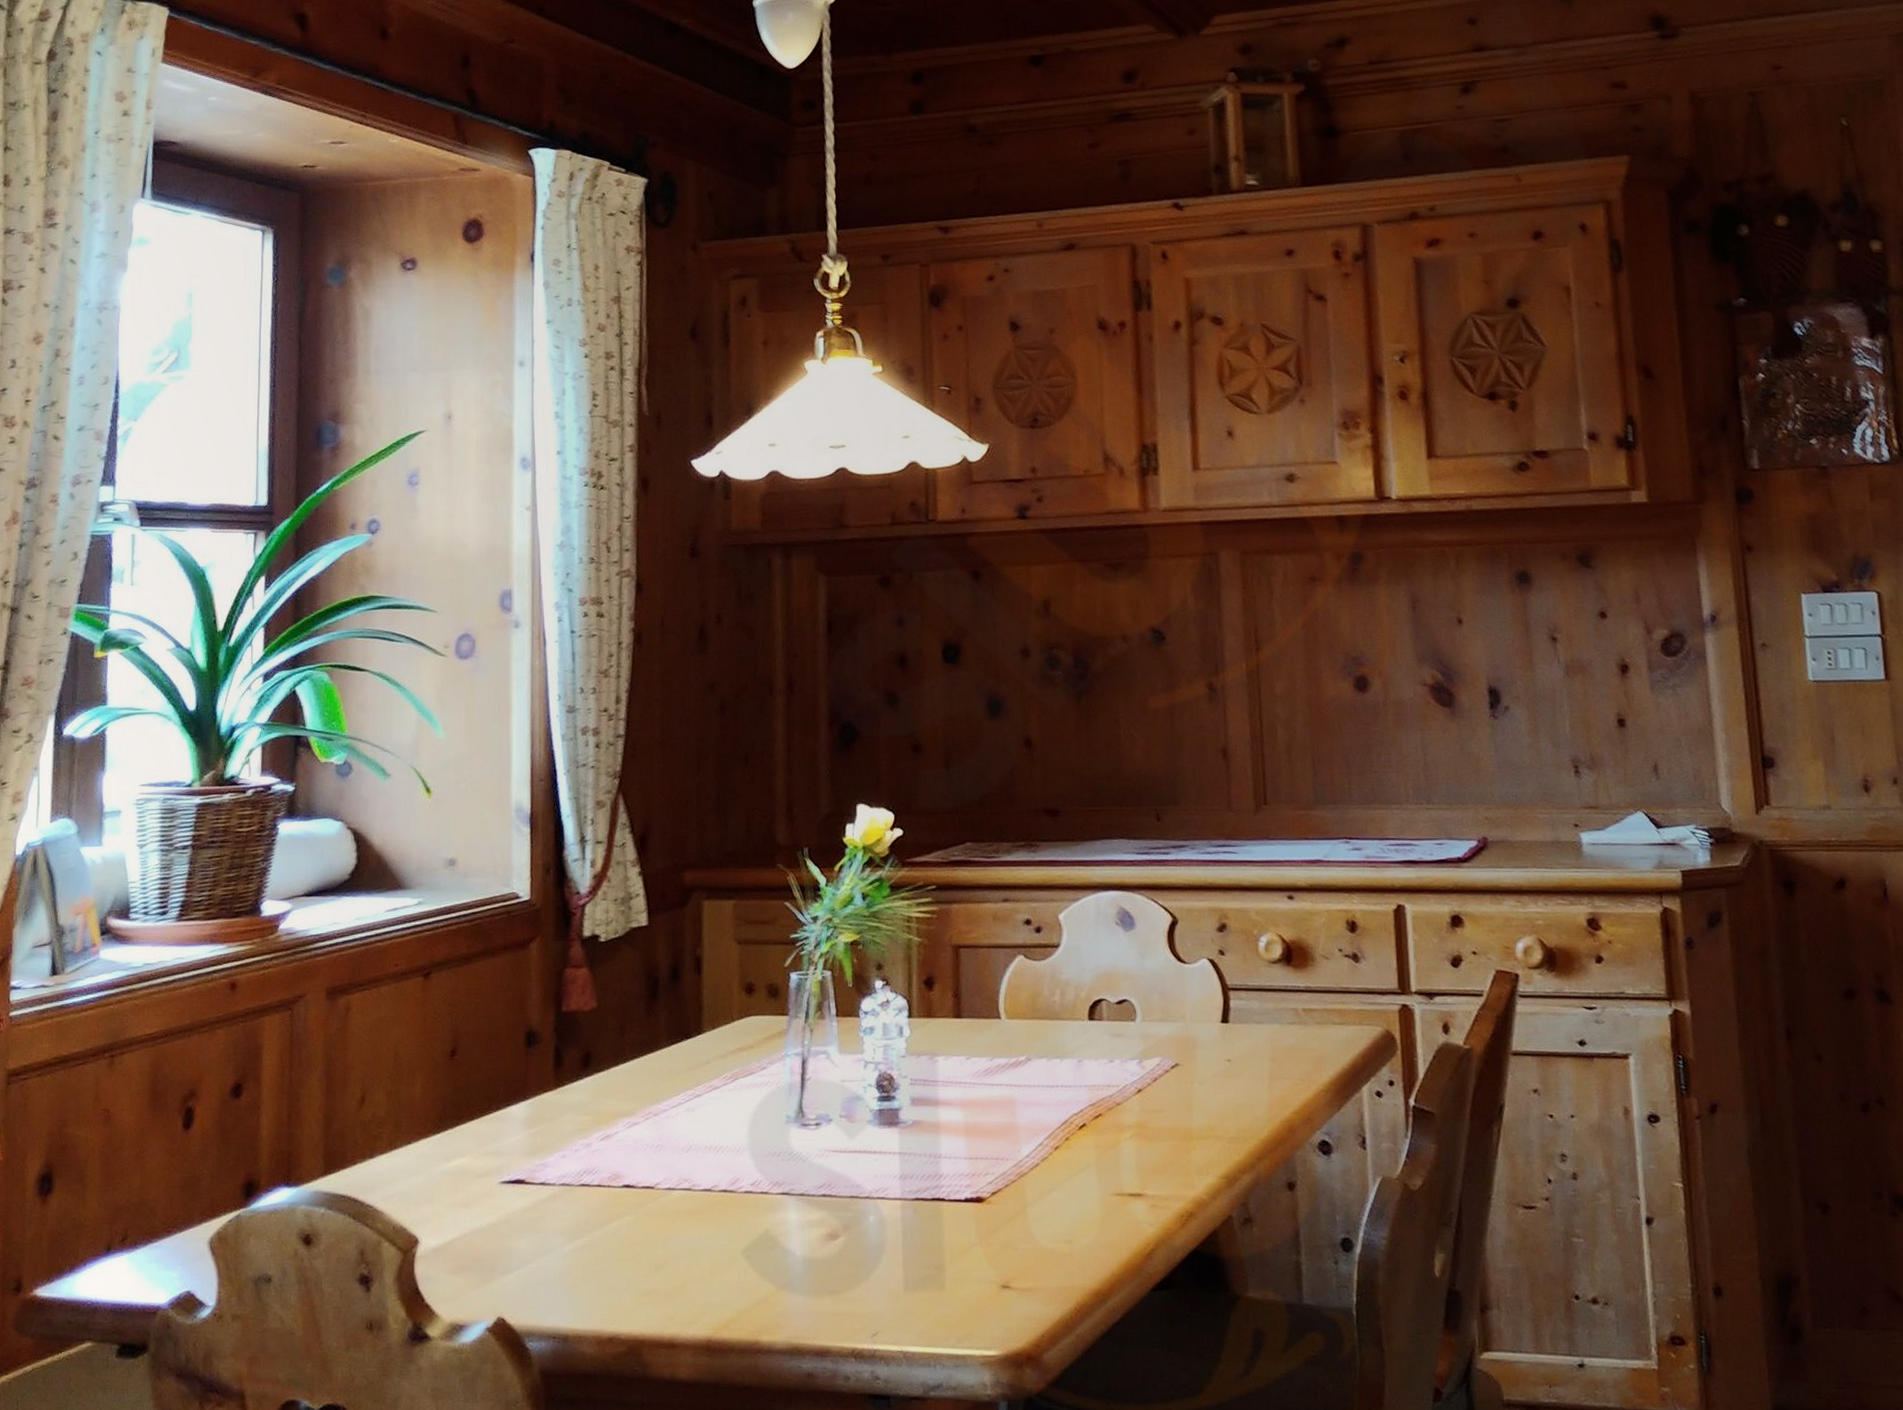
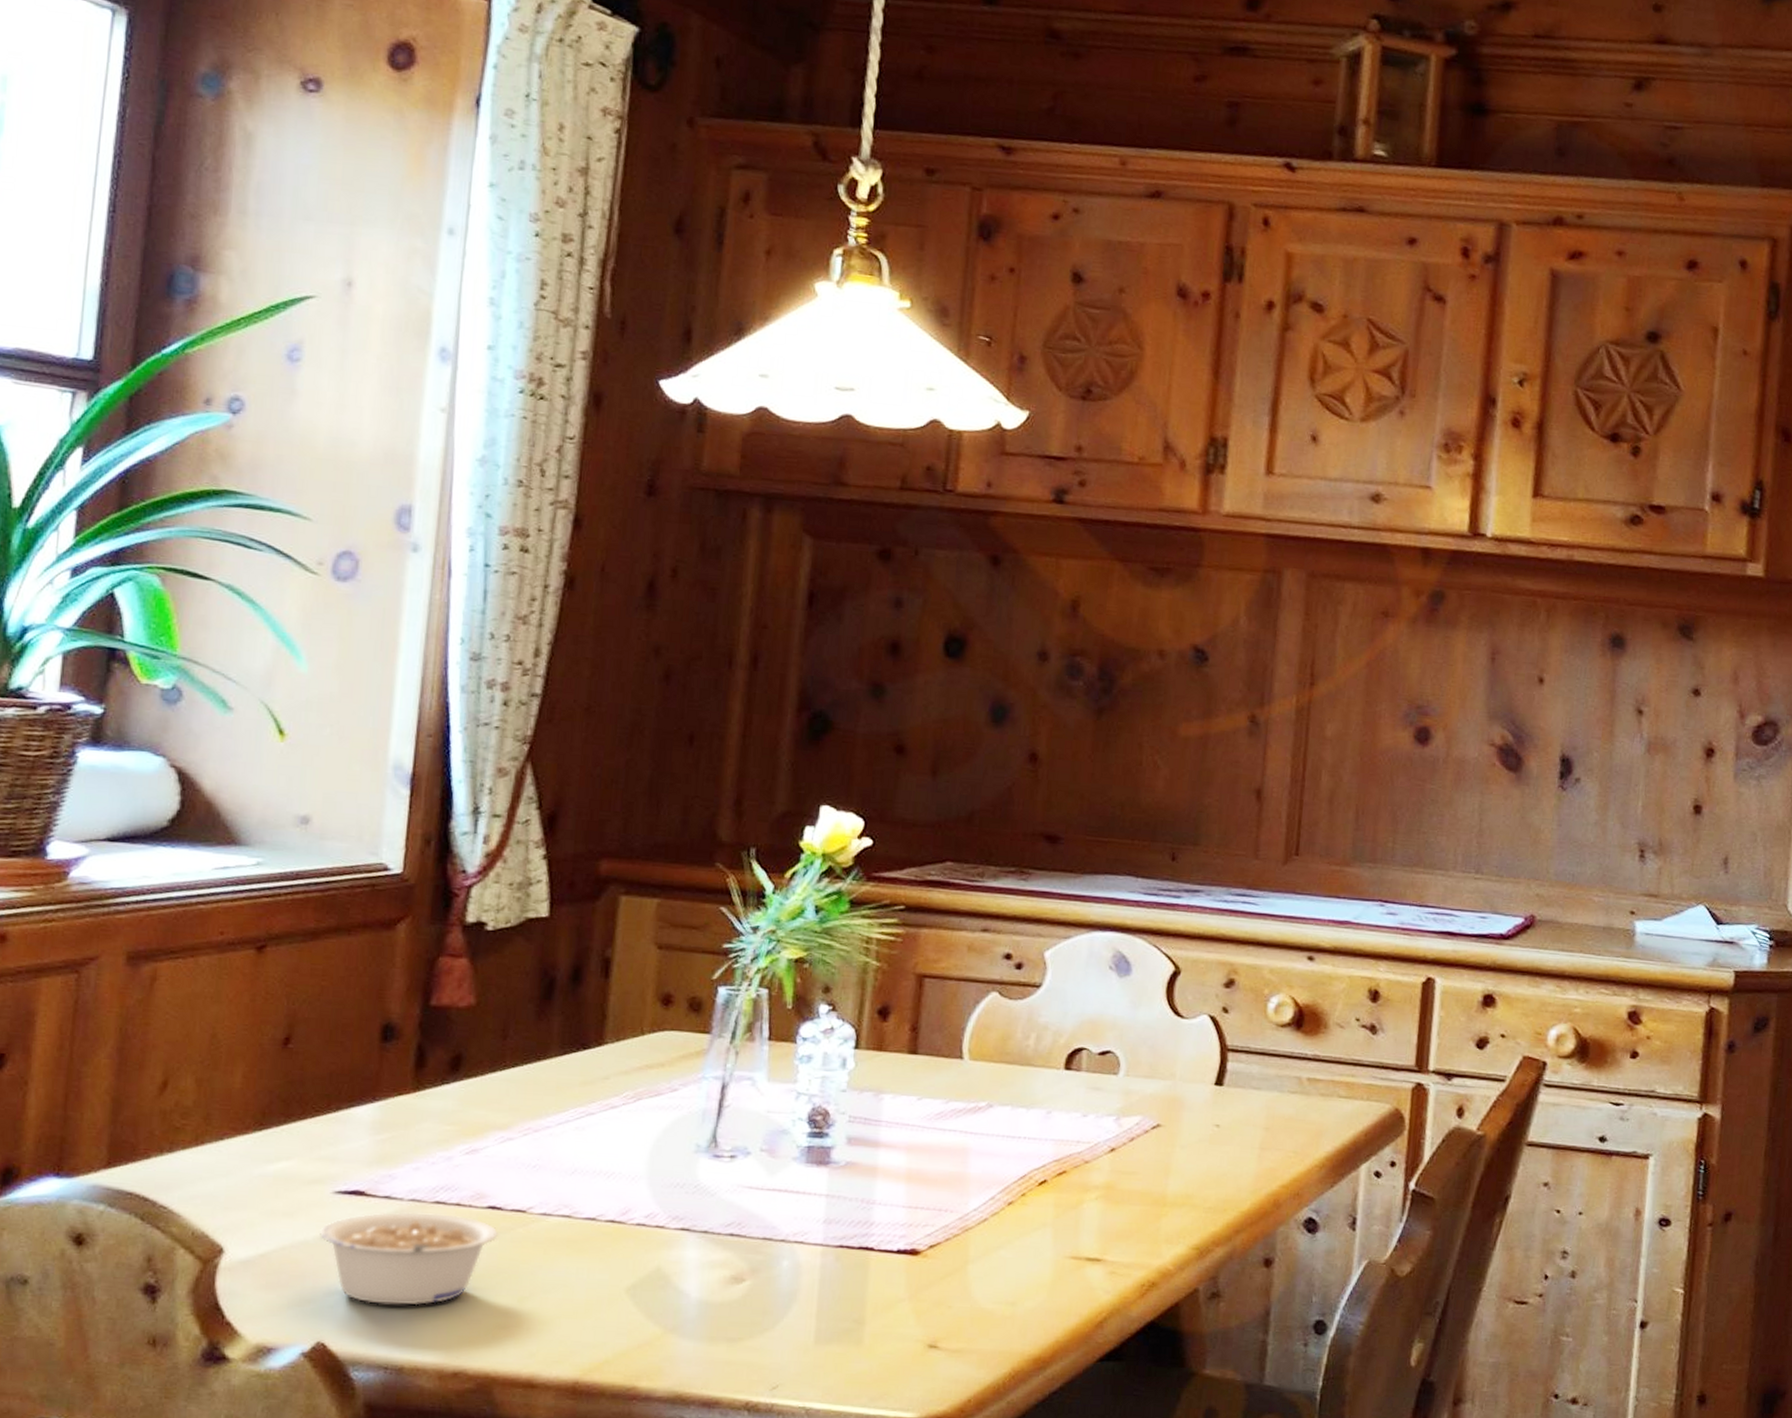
legume: none [491,1195,633,1280] -> present [318,1212,498,1306]

